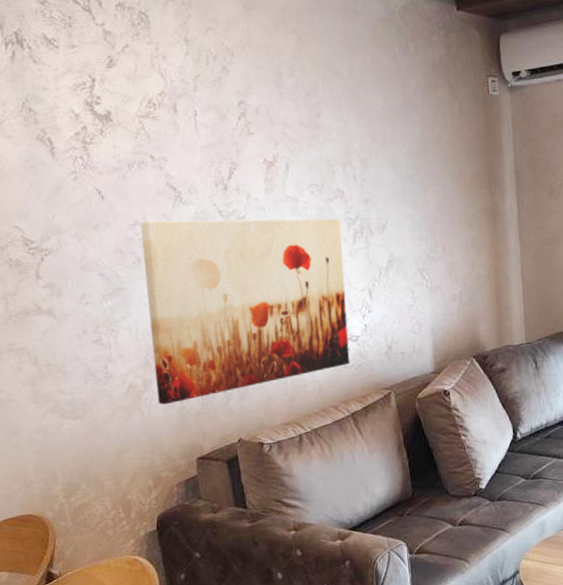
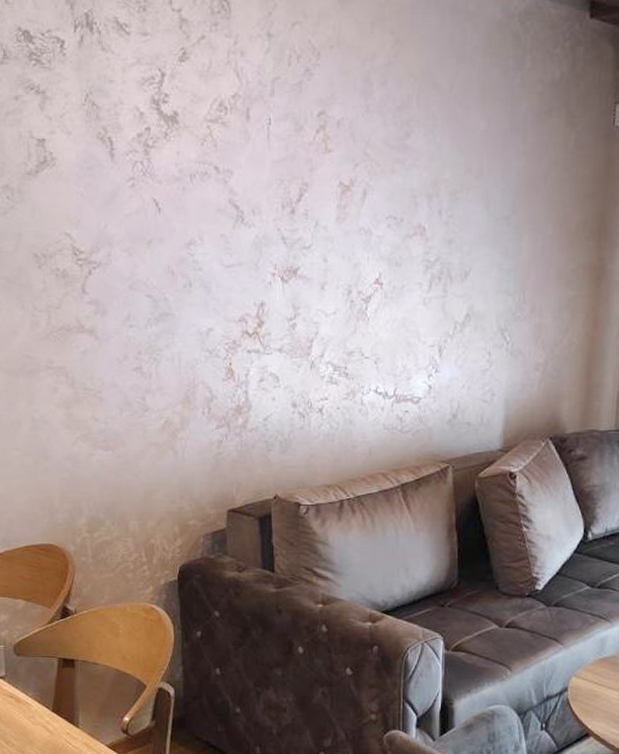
wall art: present [140,218,350,405] -> none [193,242,416,448]

